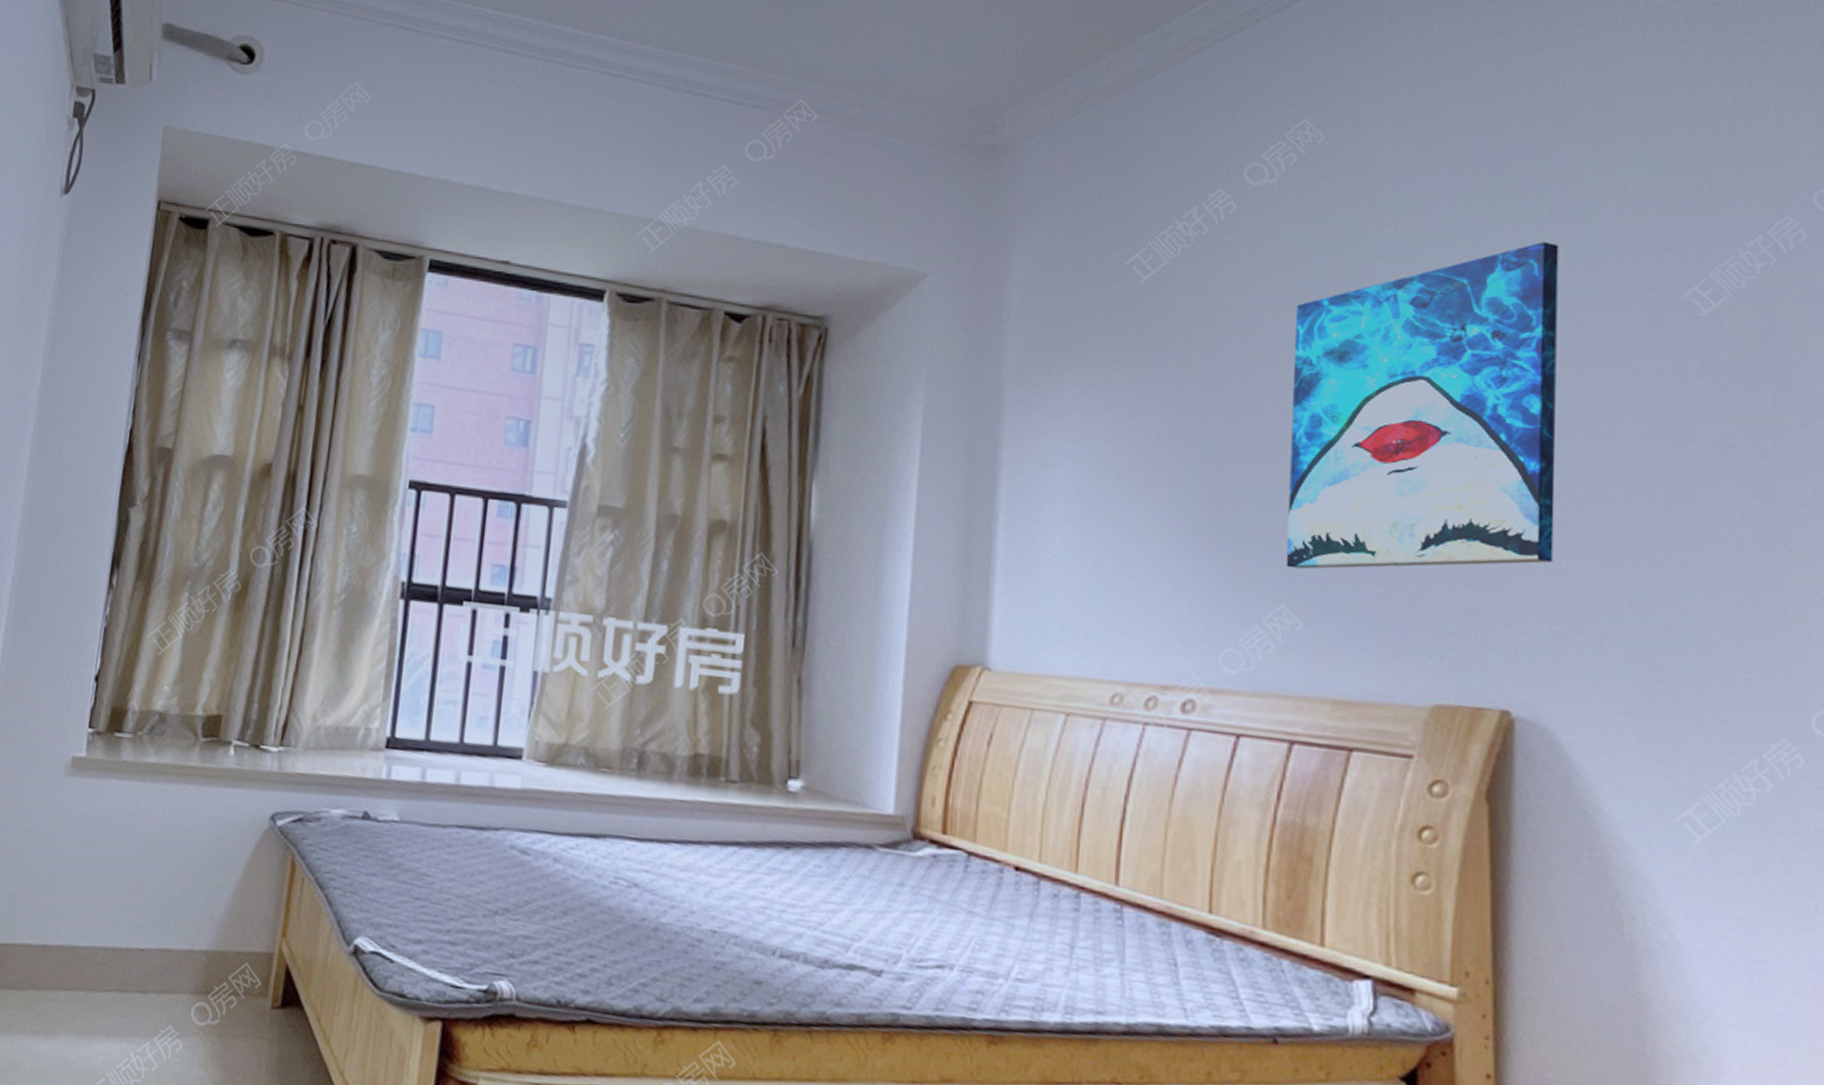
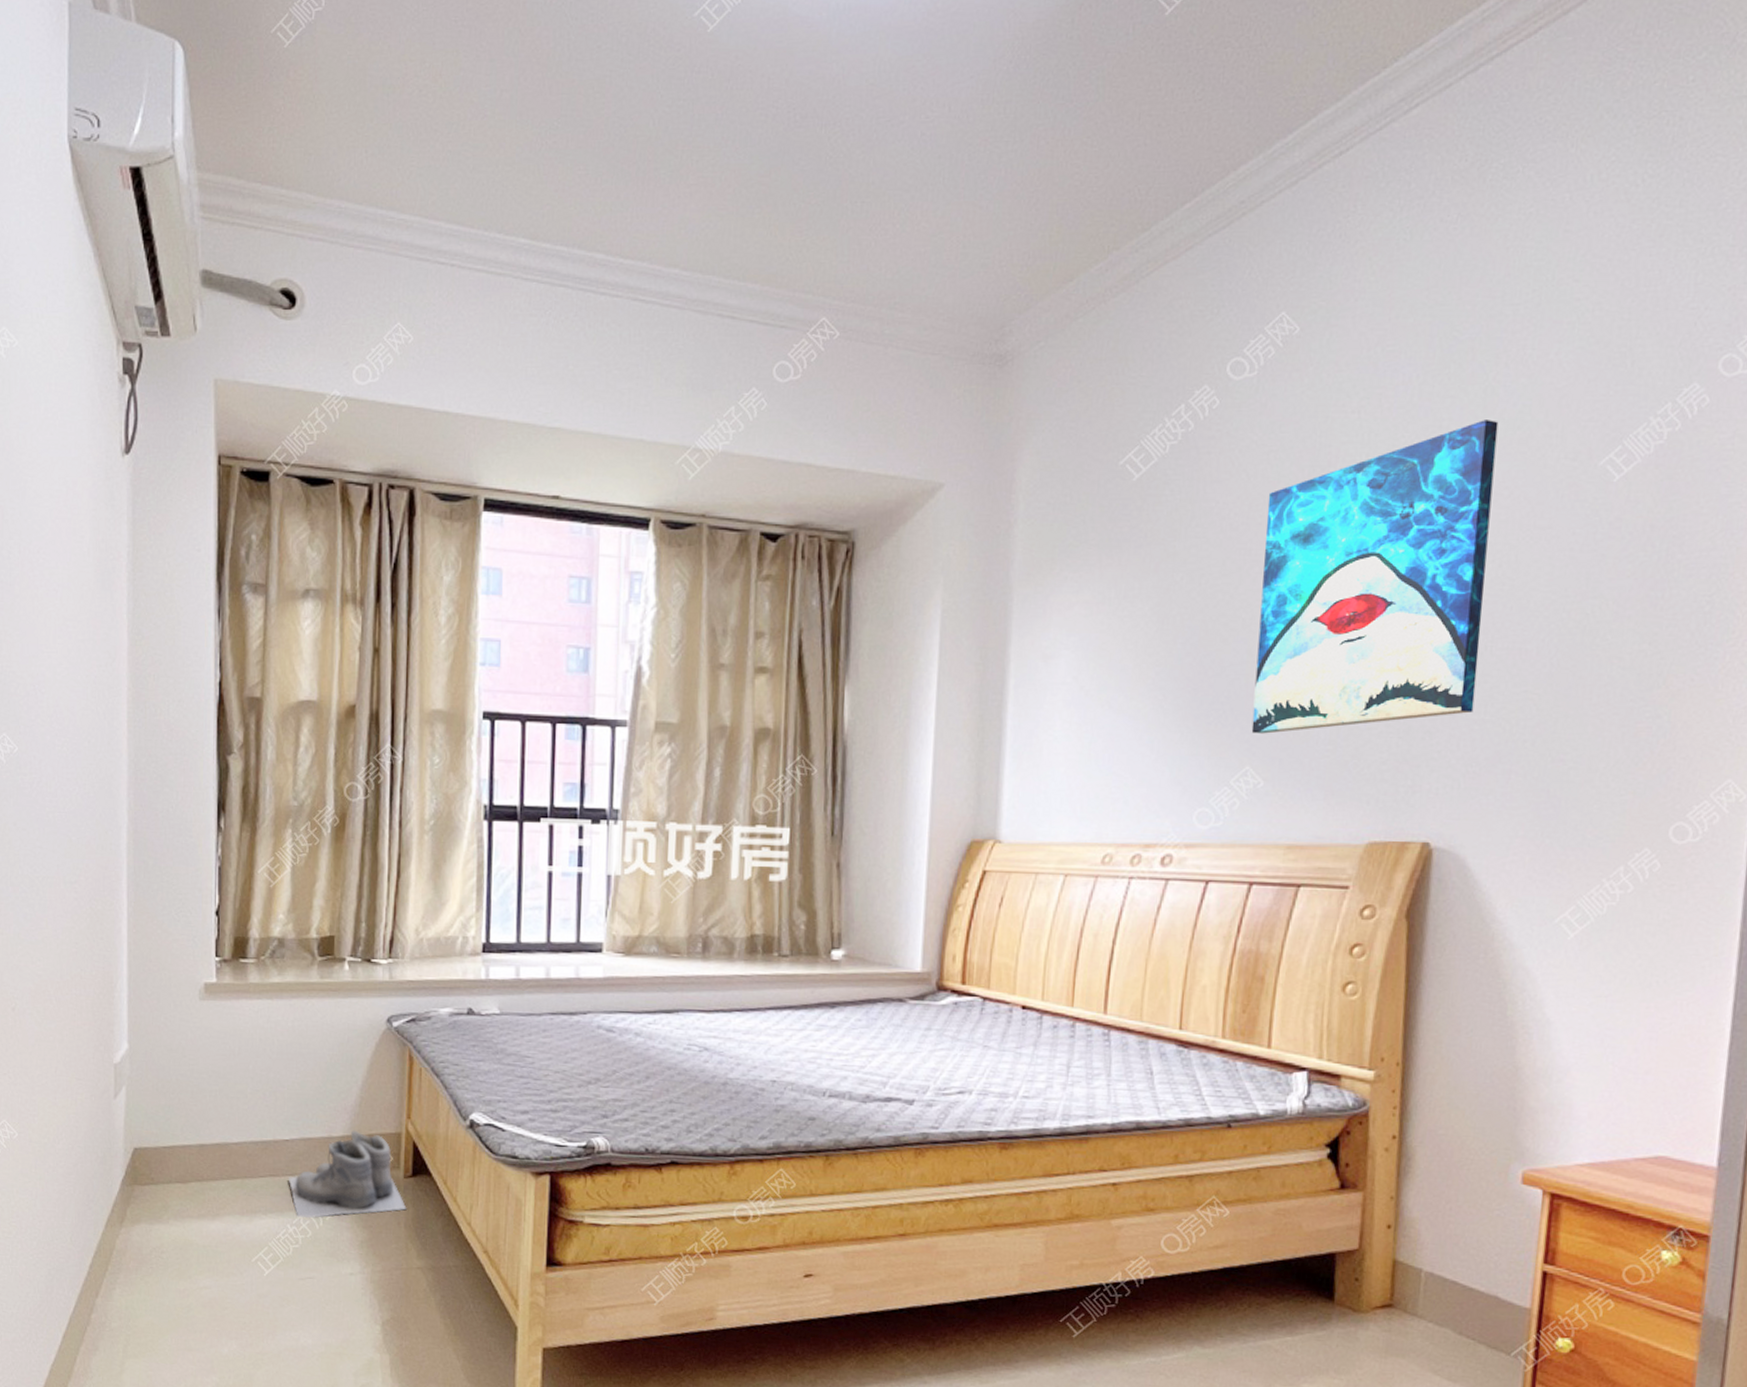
boots: none [138,944,271,1050] -> present [288,1130,407,1219]

